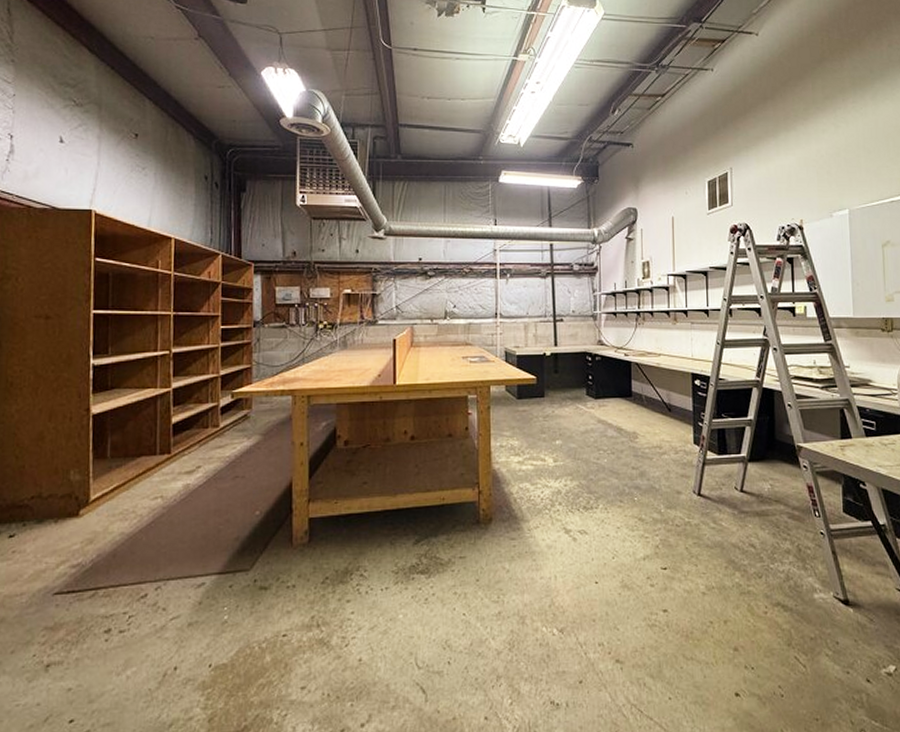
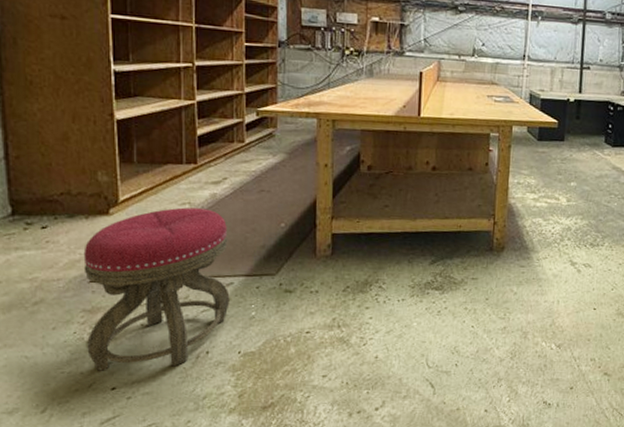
stool: none [46,501,201,700] -> present [83,207,230,371]

